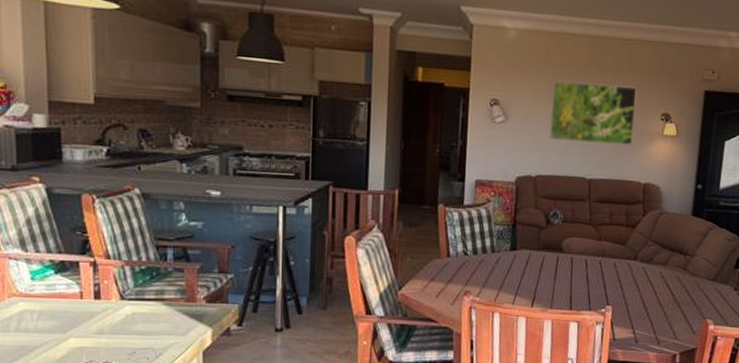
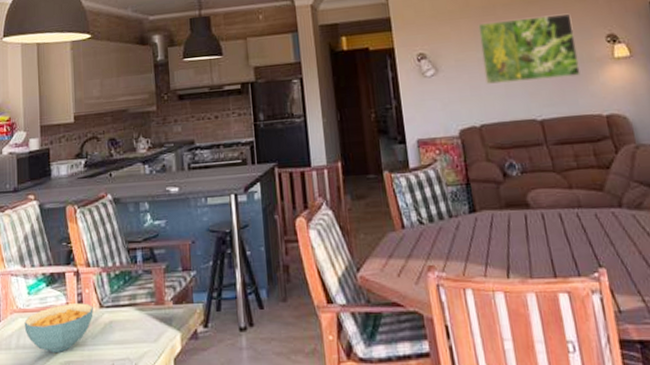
cereal bowl: none [26,292,113,338] -> present [24,303,93,353]

